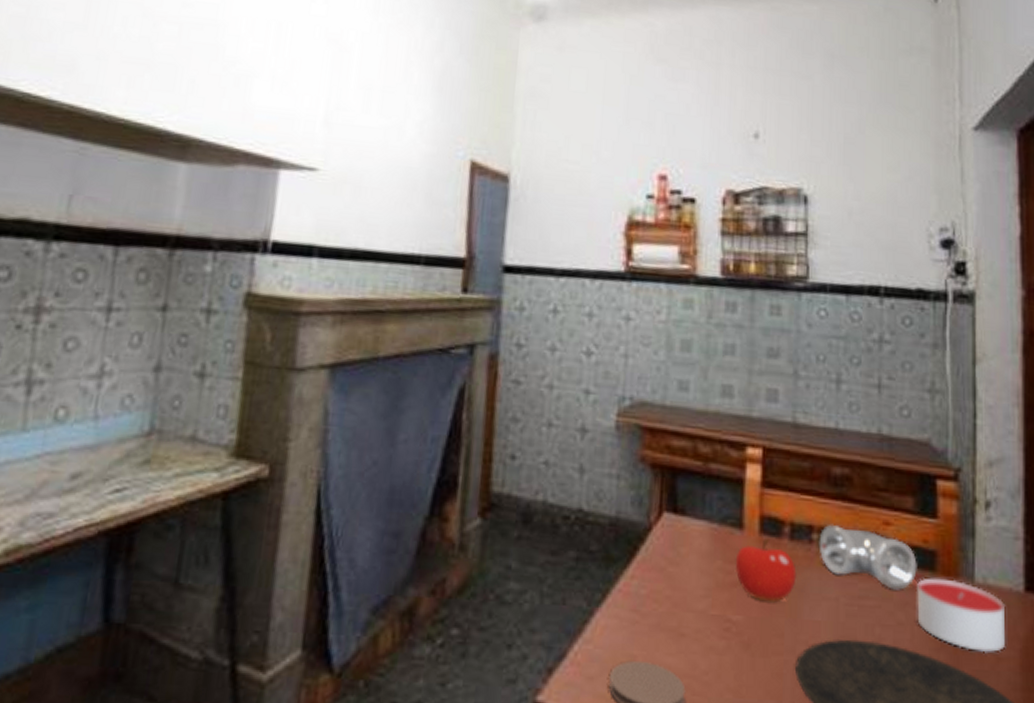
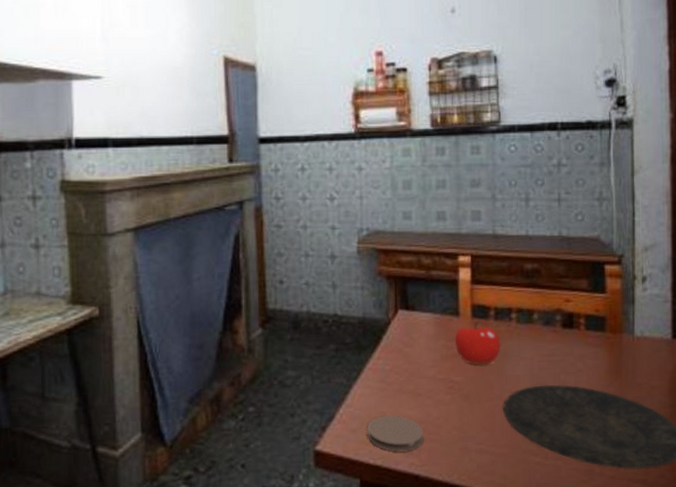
pipe fitting: present [818,524,917,590] -> none [516,305,591,347]
candle: present [917,577,1006,653] -> none [591,335,658,385]

